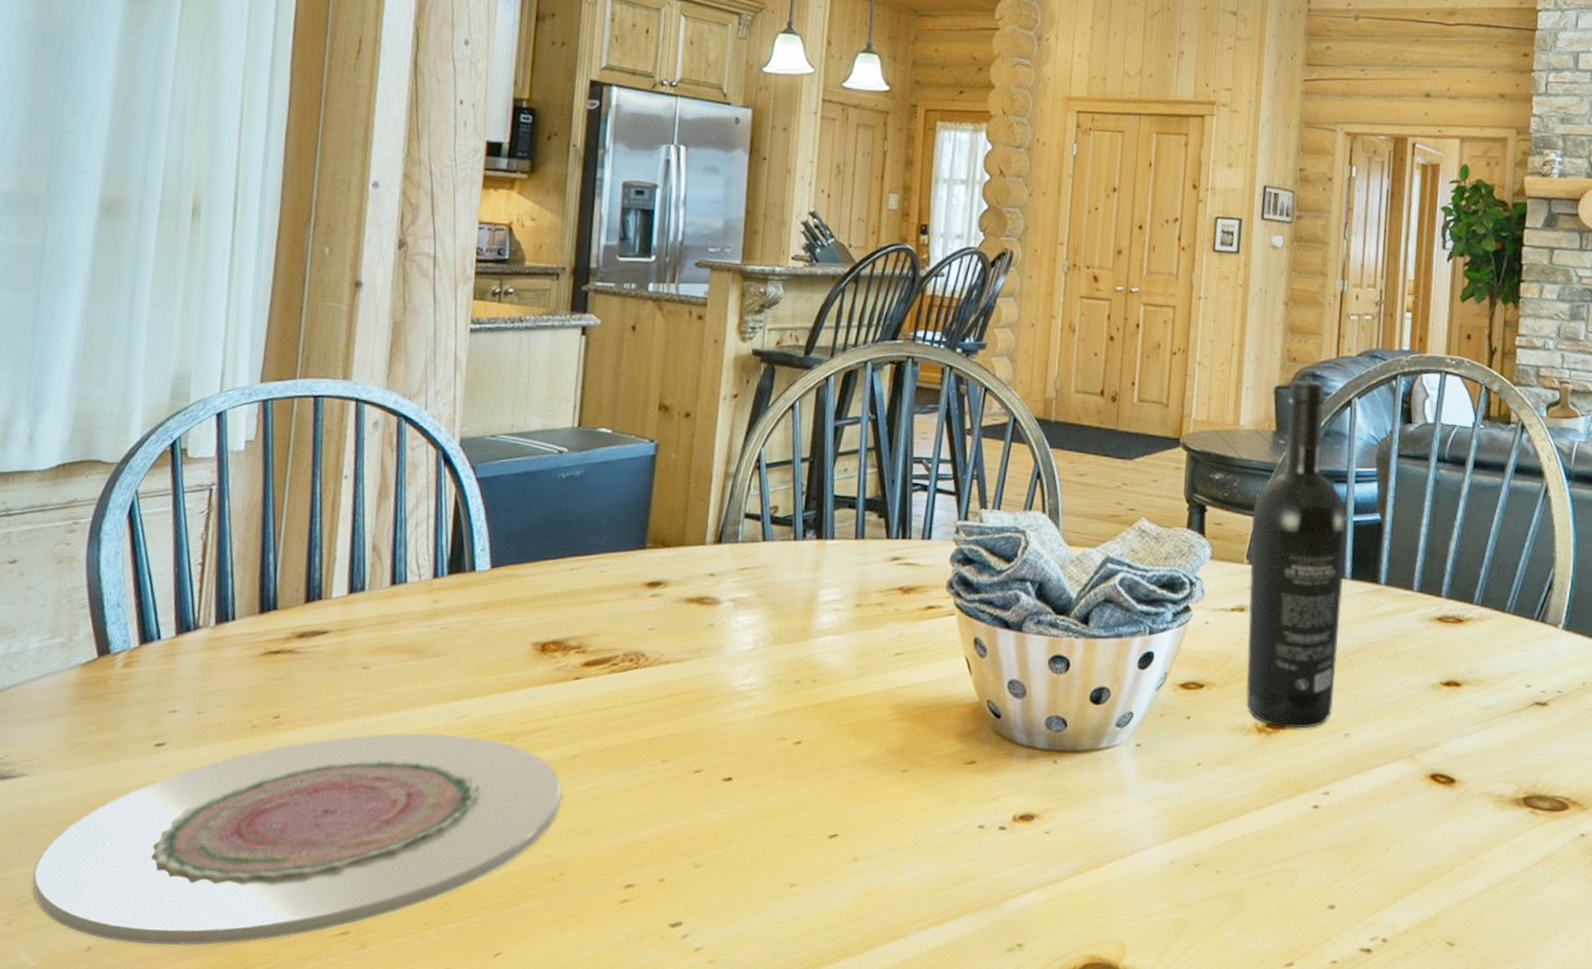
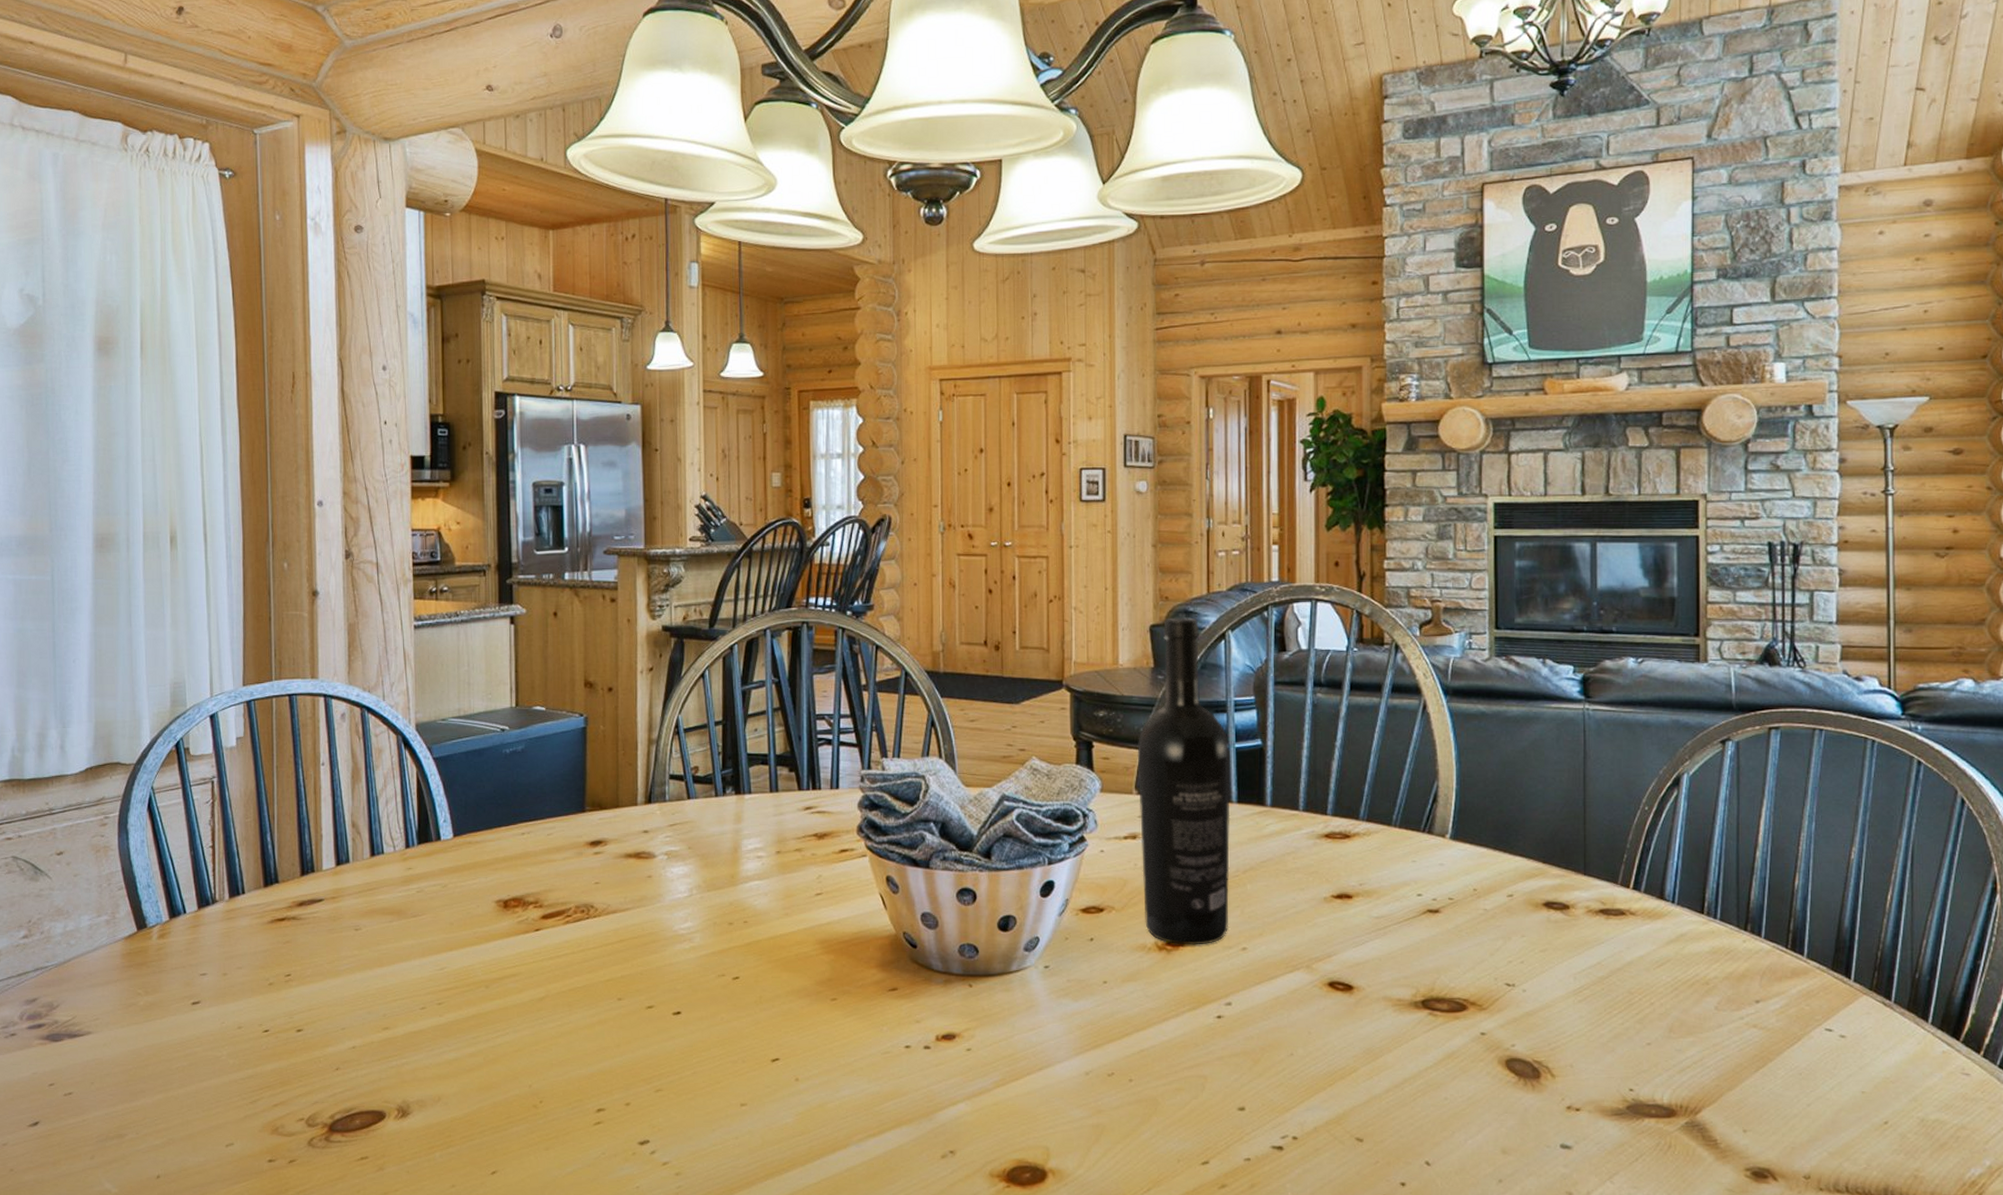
plate: present [32,733,562,946] -> none [107,983,535,1172]

